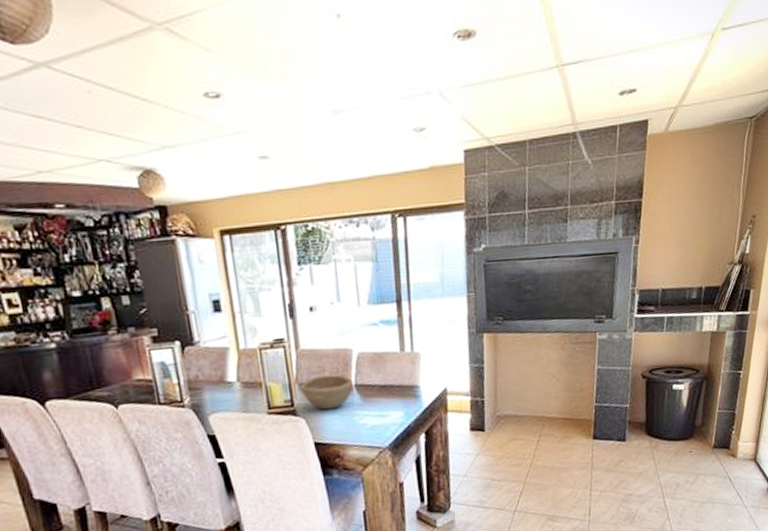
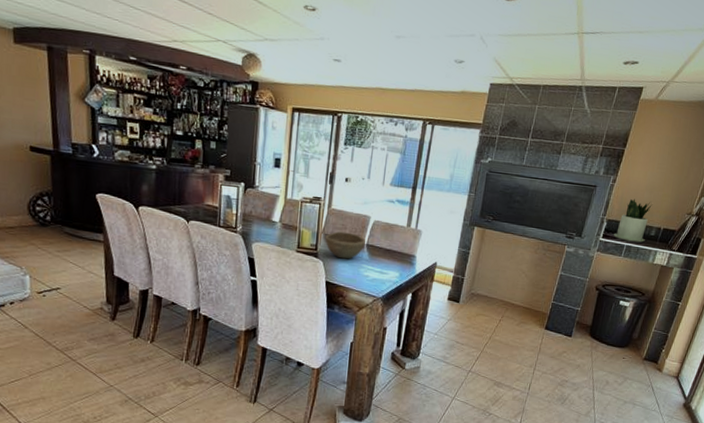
planter: none [648,258,688,312] -> present [613,198,653,243]

